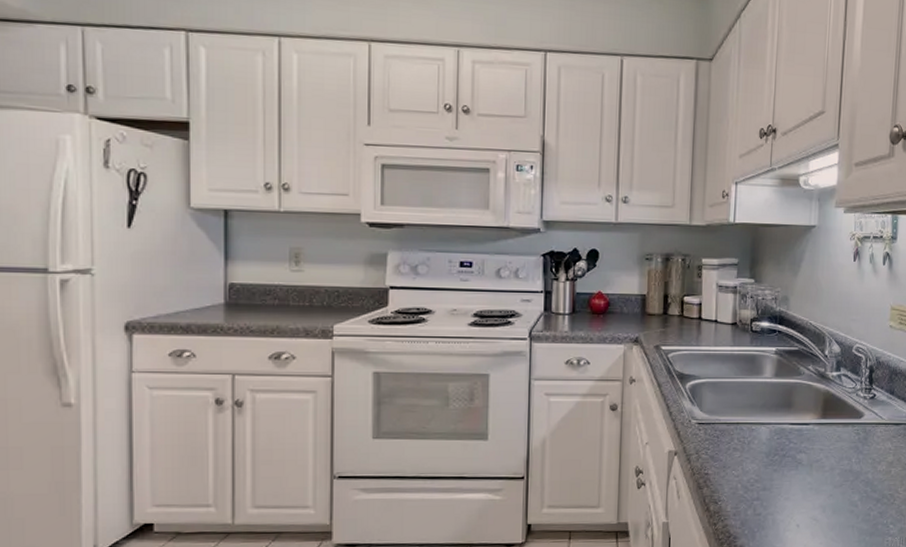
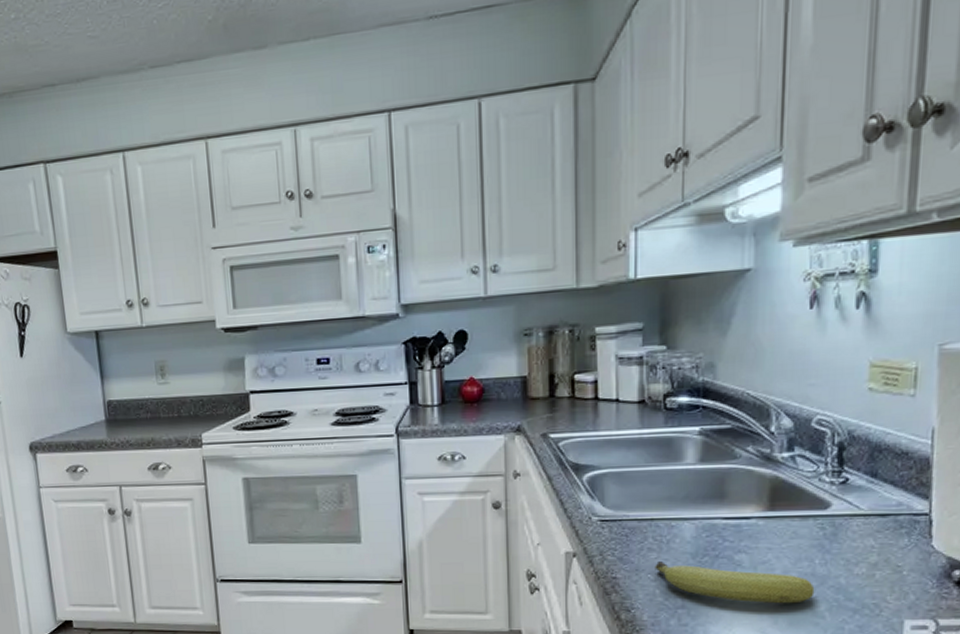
fruit: none [738,460,852,495] -> present [655,562,815,604]

